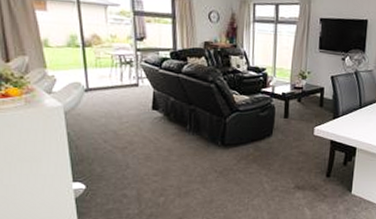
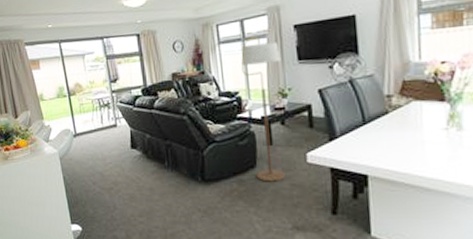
floor lamp: none [270,21,306,149] -> present [241,36,286,182]

